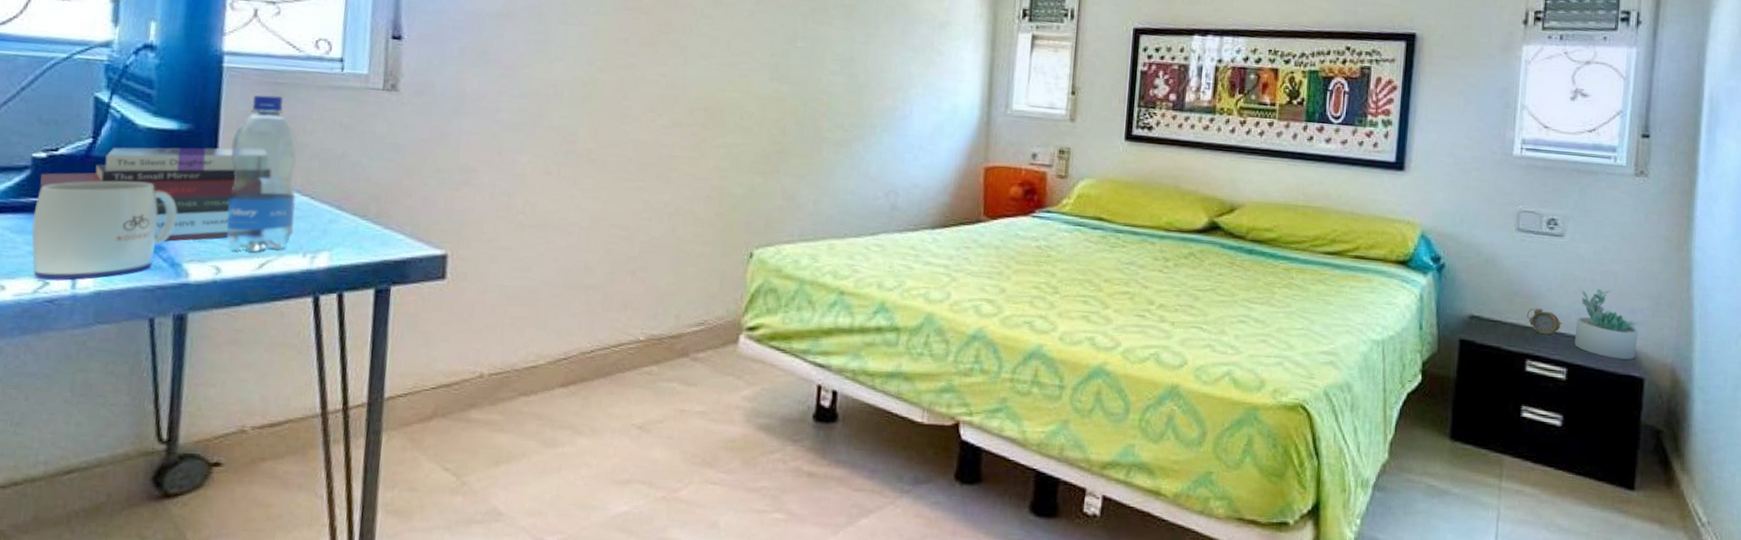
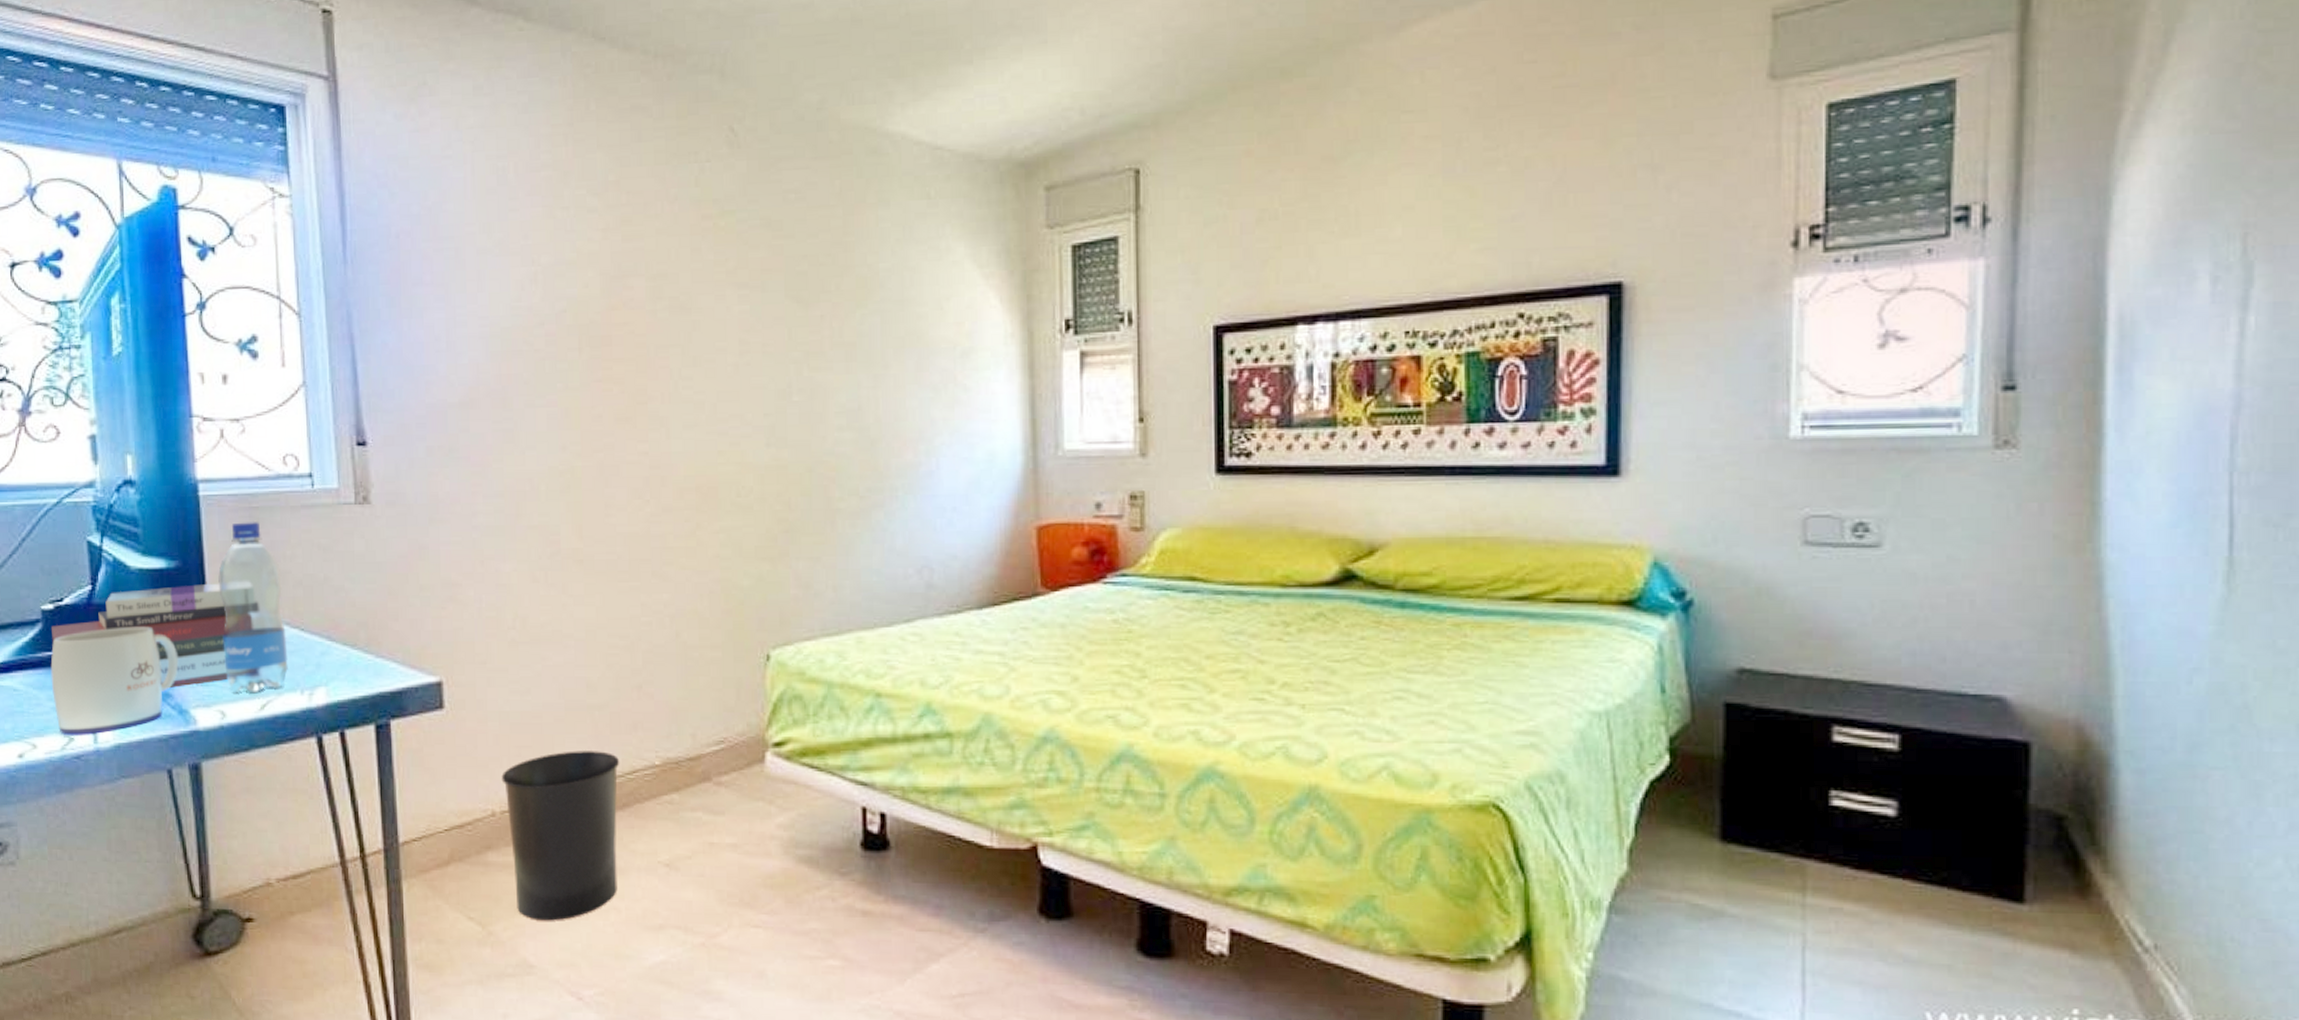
waste bin: none [493,323,608,474] -> present [501,751,620,921]
alarm clock: present [1526,308,1563,336] -> none [1828,652,1889,689]
succulent plant: present [1574,289,1639,360] -> none [1909,618,2016,717]

